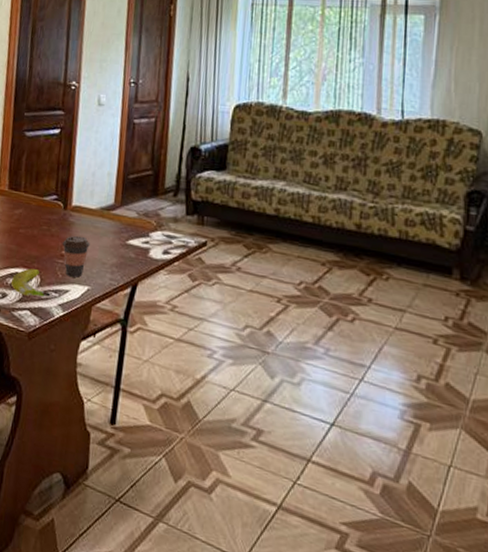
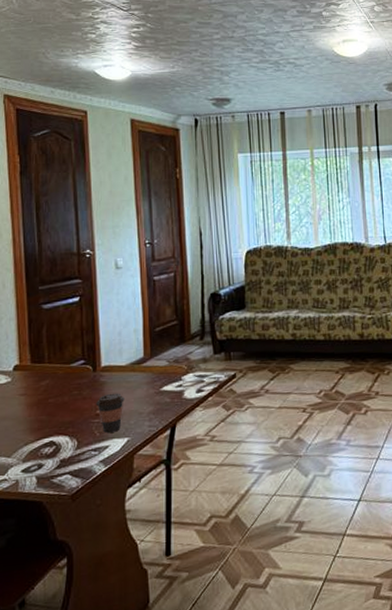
banana: present [10,268,51,298] -> none [45,434,90,461]

